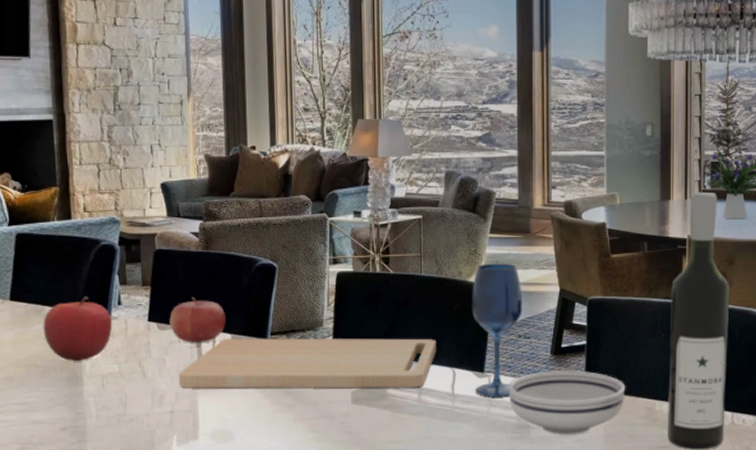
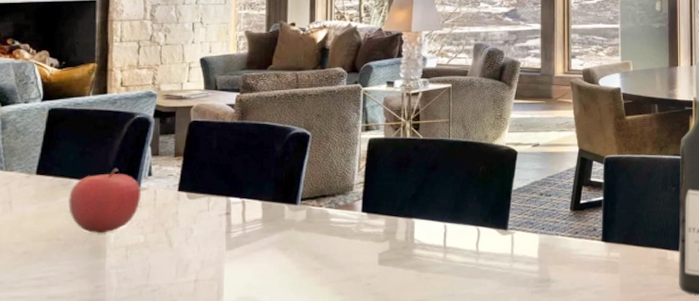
fruit: present [169,298,225,342] -> none [199,167,257,211]
cutting board: present [179,338,437,389] -> none [206,200,463,256]
wineglass: present [471,263,523,397] -> none [496,126,544,253]
bowl: present [508,369,626,434] -> none [530,224,640,286]

